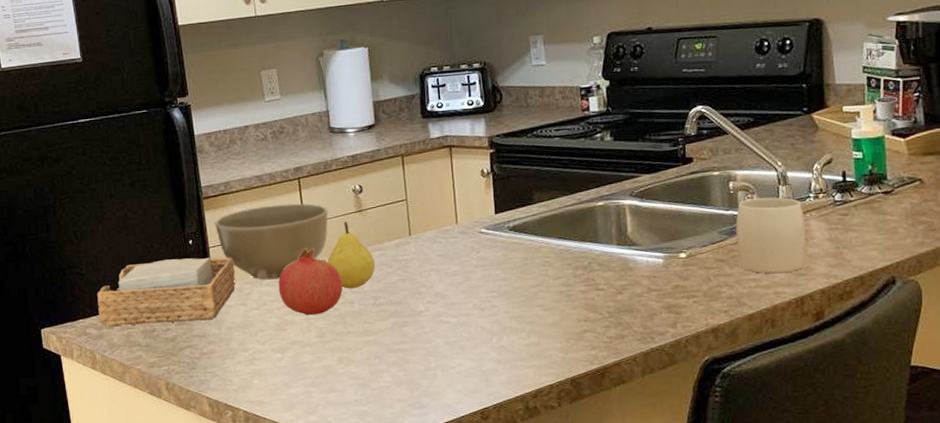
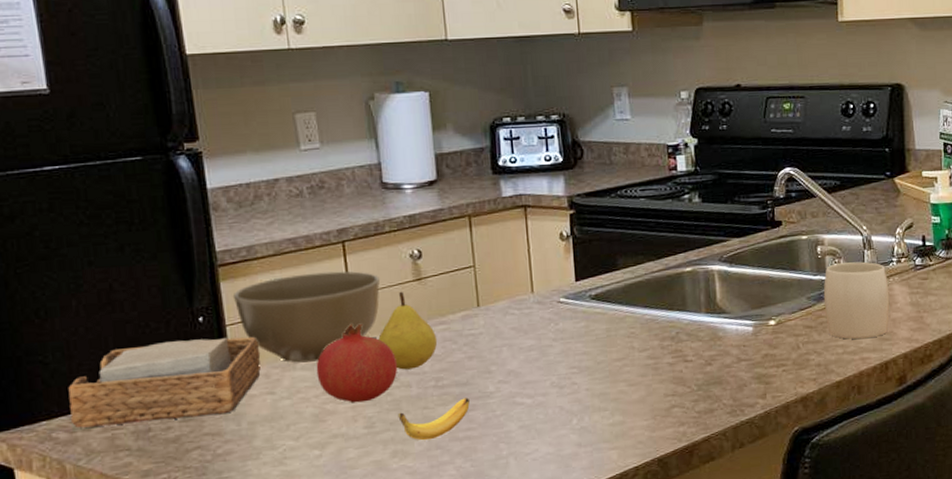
banana: none [343,315,404,351] -> present [398,398,471,441]

